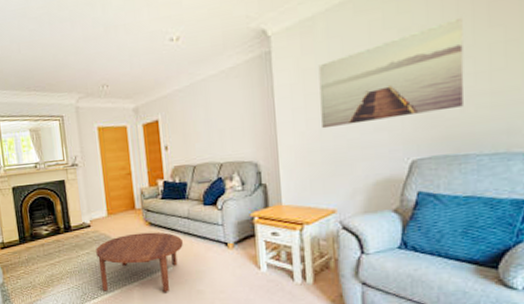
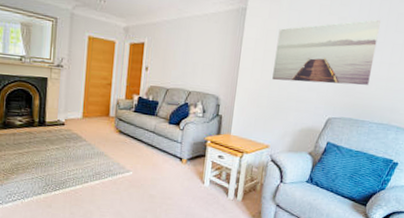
coffee table: present [96,232,183,292] -> none [64,137,145,193]

